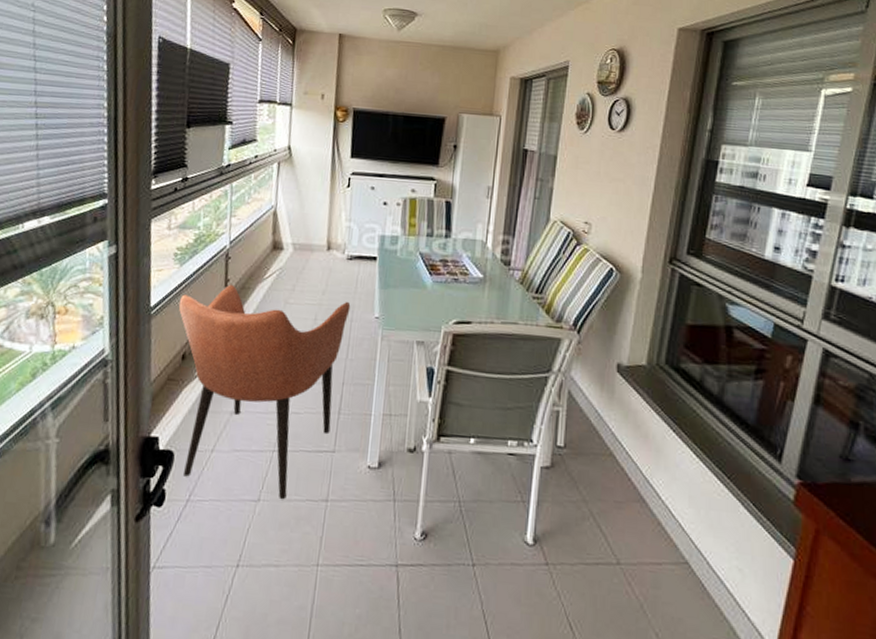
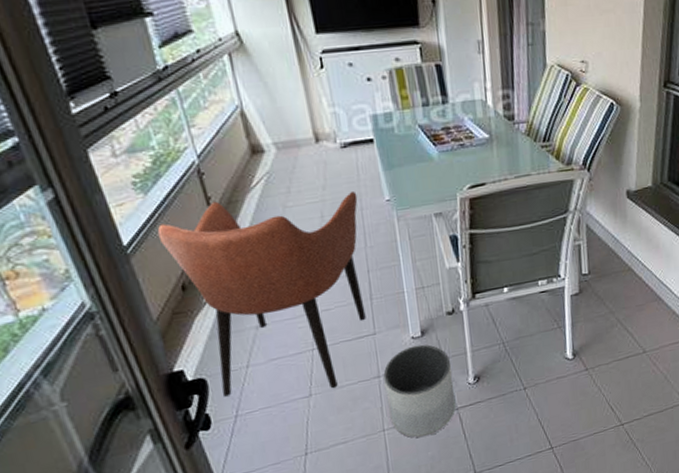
planter: none [327,476,401,589] -> present [383,344,456,438]

